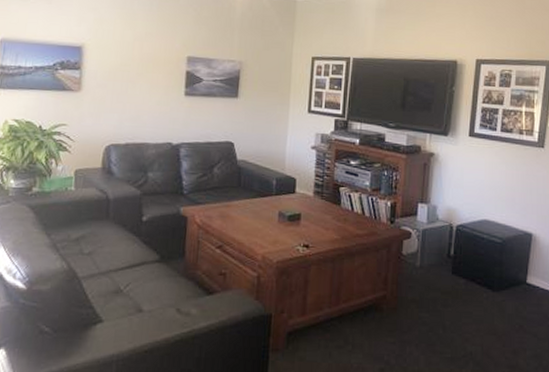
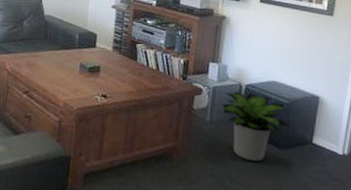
potted plant: none [432,233,504,307] -> present [222,91,291,162]

